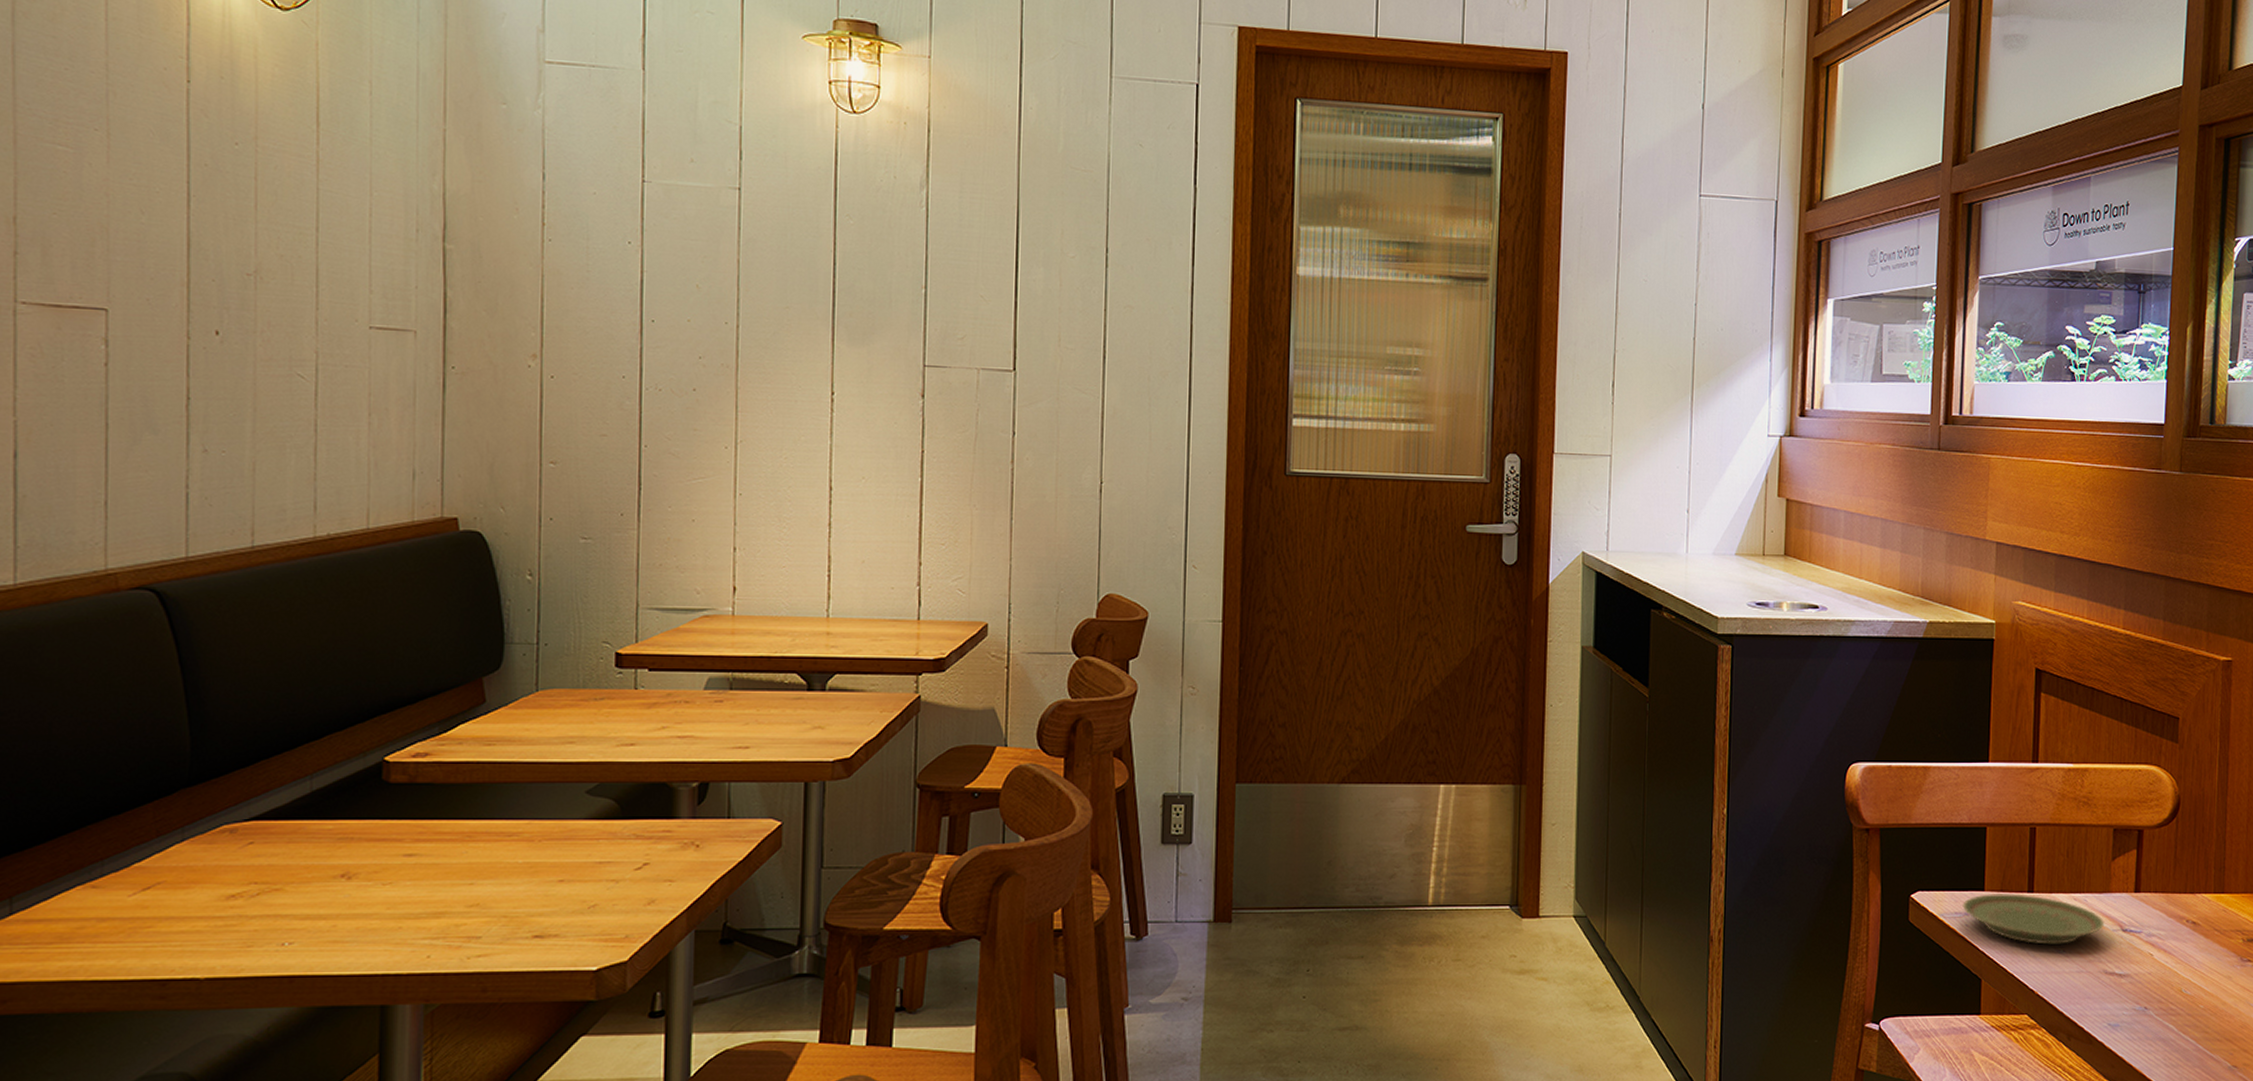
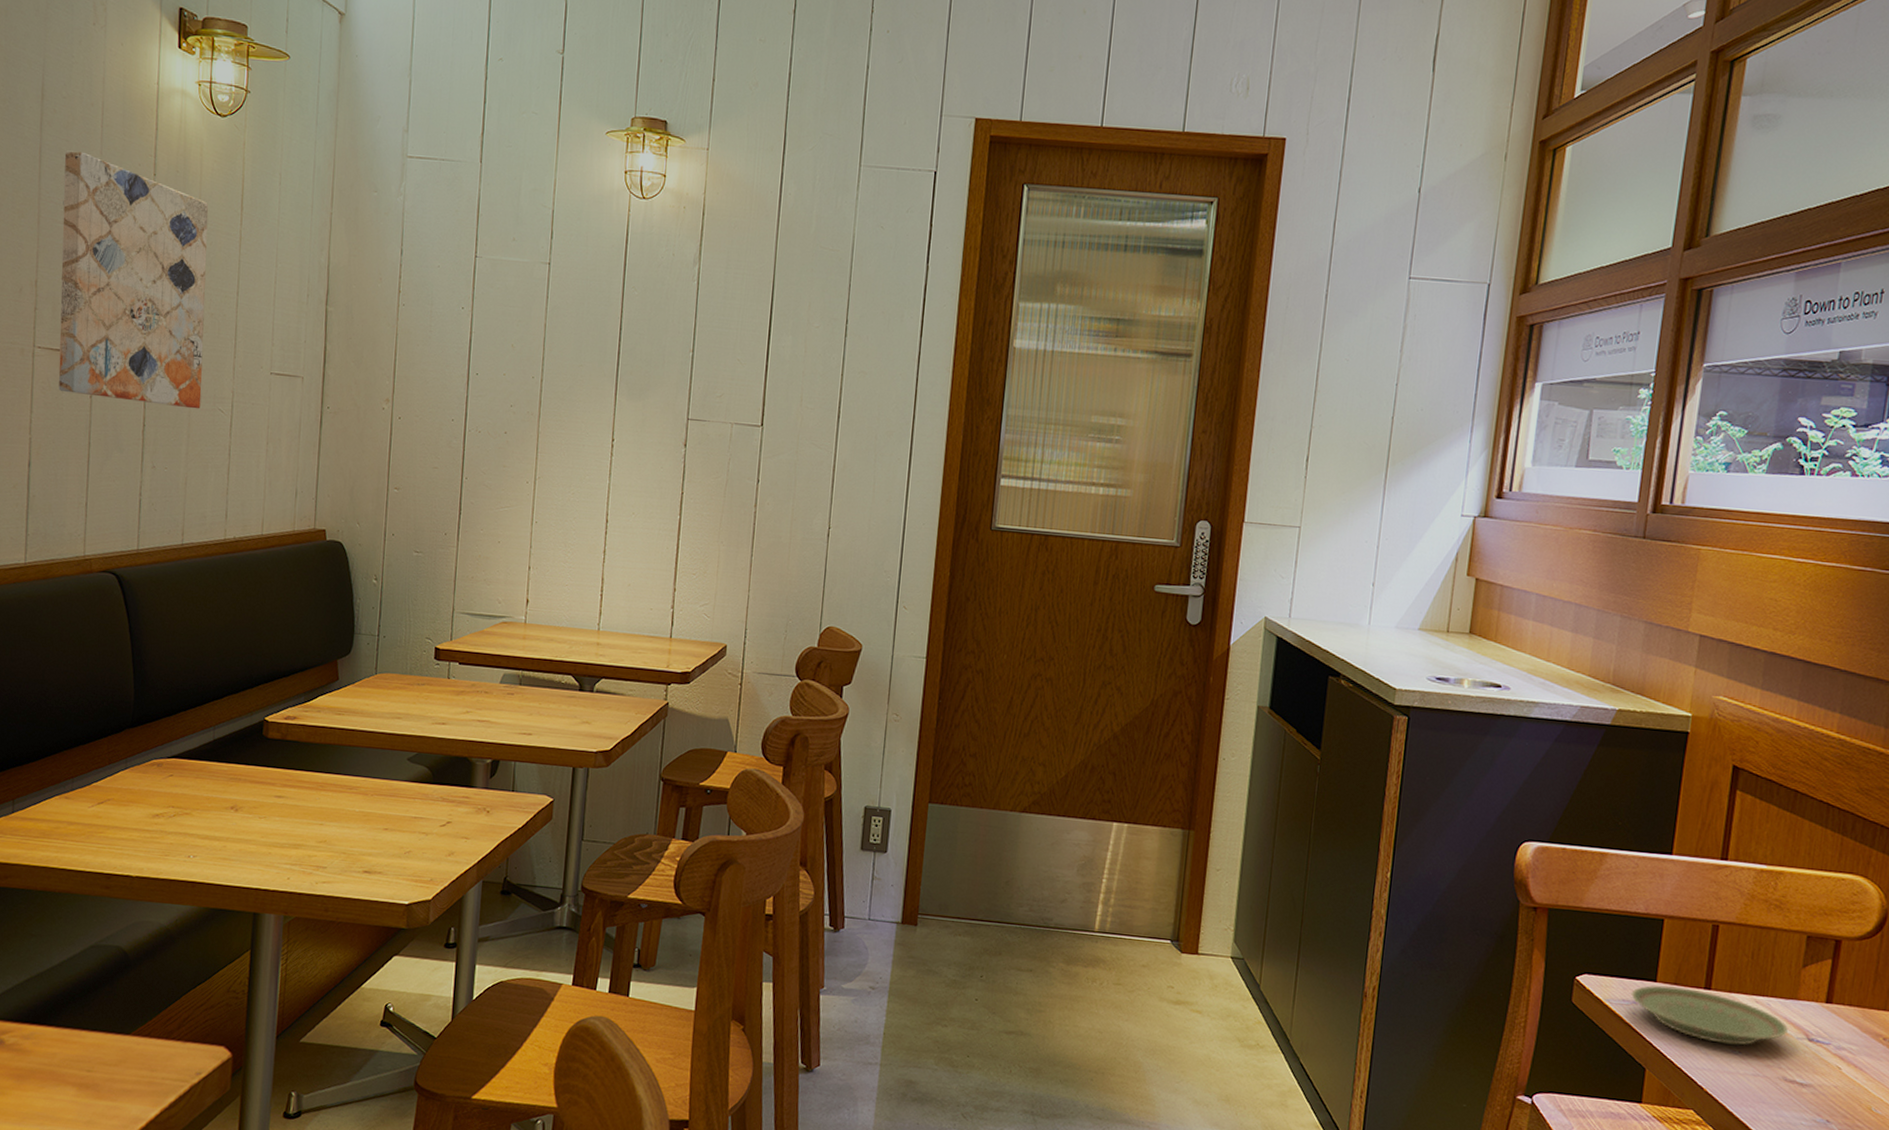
wall art: none [51,49,272,376] -> present [58,150,209,409]

